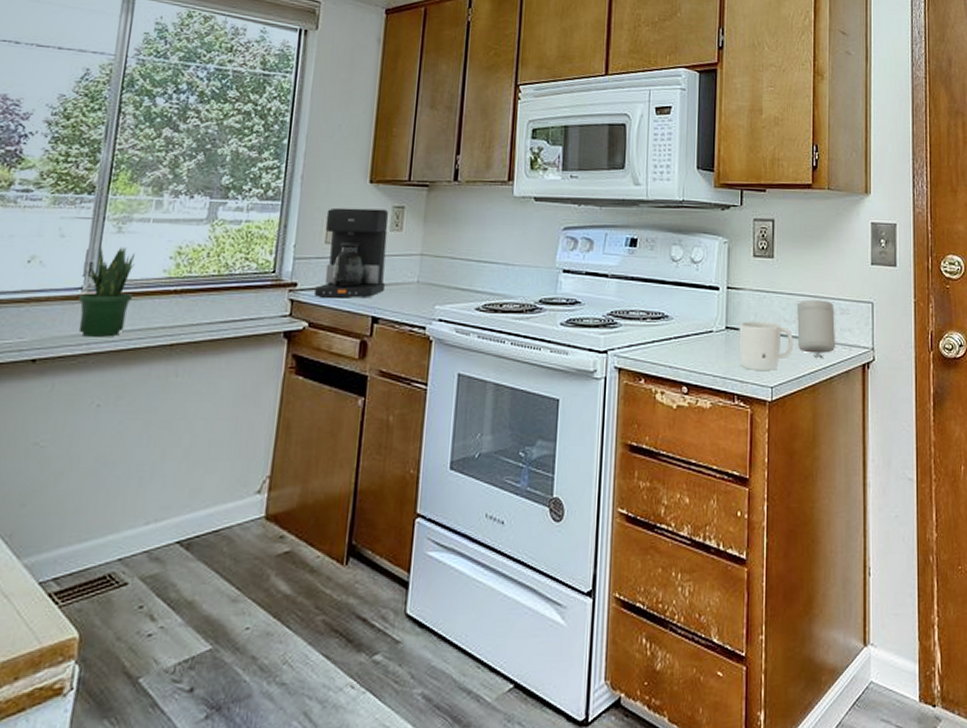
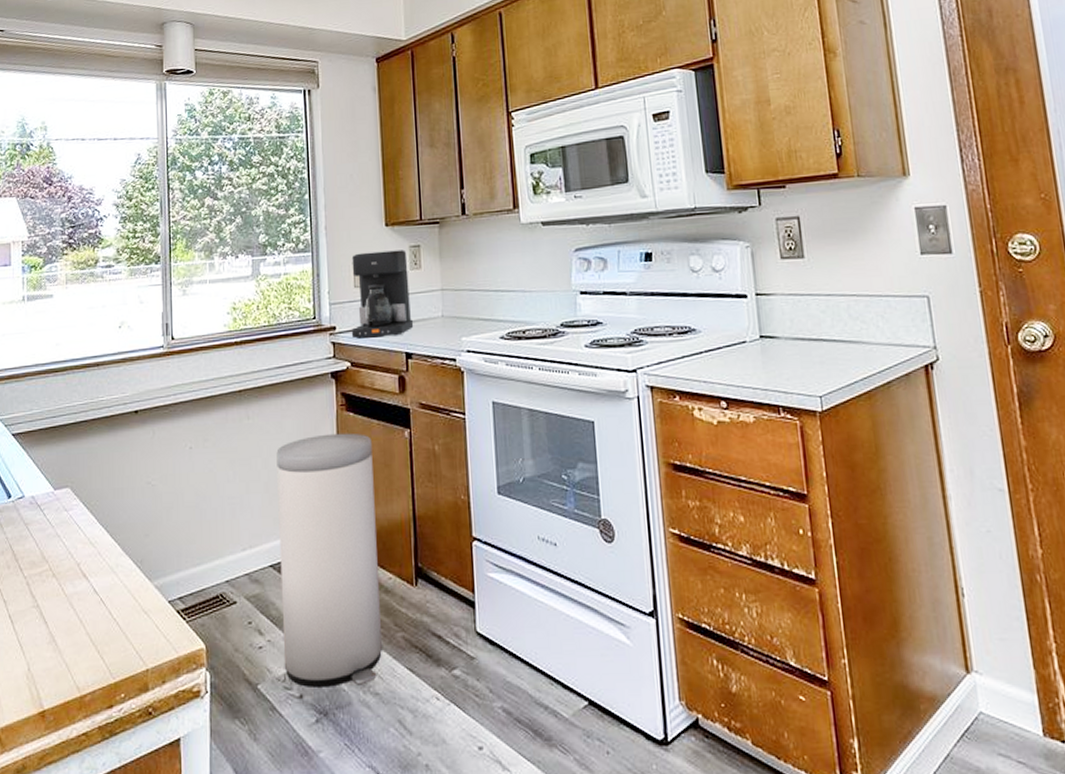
planter: present [78,246,136,337] -> none [162,307,204,389]
pedal bin: none [175,398,320,679] -> present [276,432,383,687]
mug: present [738,321,794,370] -> none [774,327,840,380]
canister: present [783,295,851,358] -> none [824,294,909,362]

